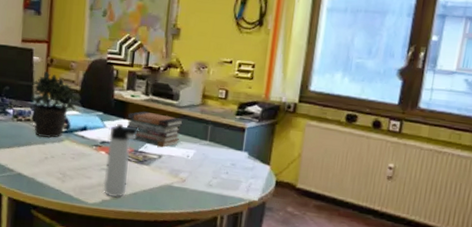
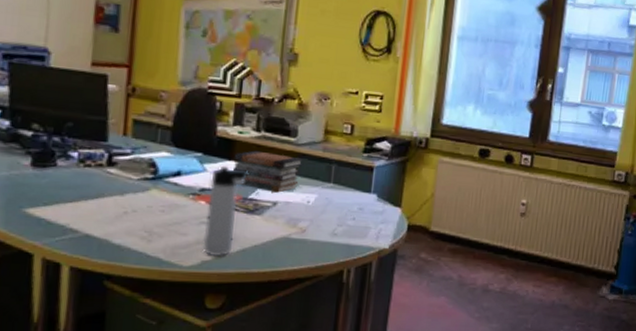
potted plant: present [29,70,81,139] -> none [101,102,174,188]

